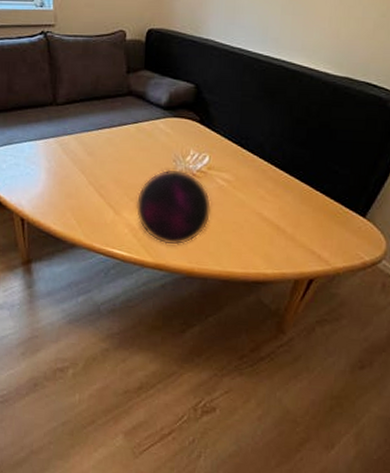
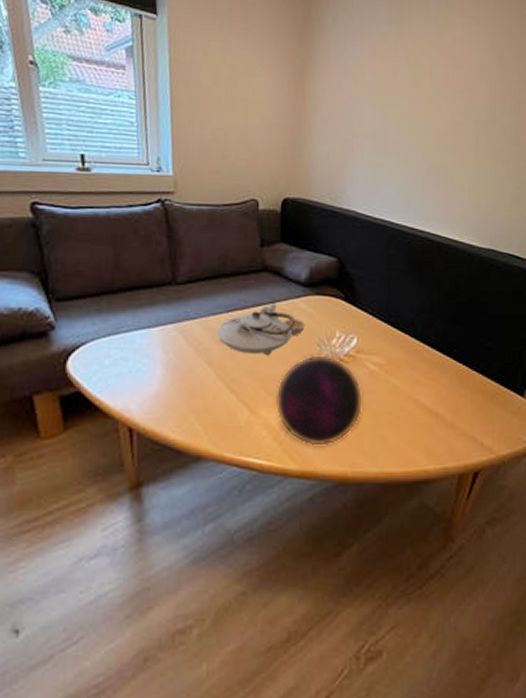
teapot: none [89,123,164,168] -> present [217,303,306,356]

